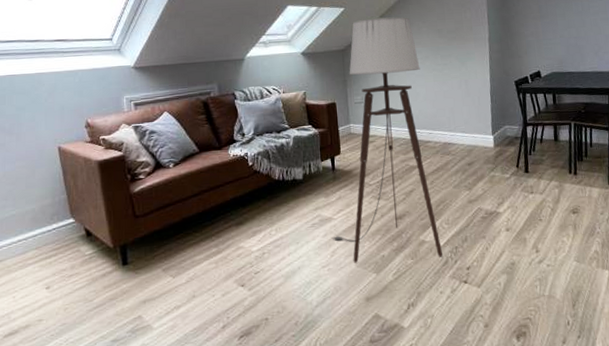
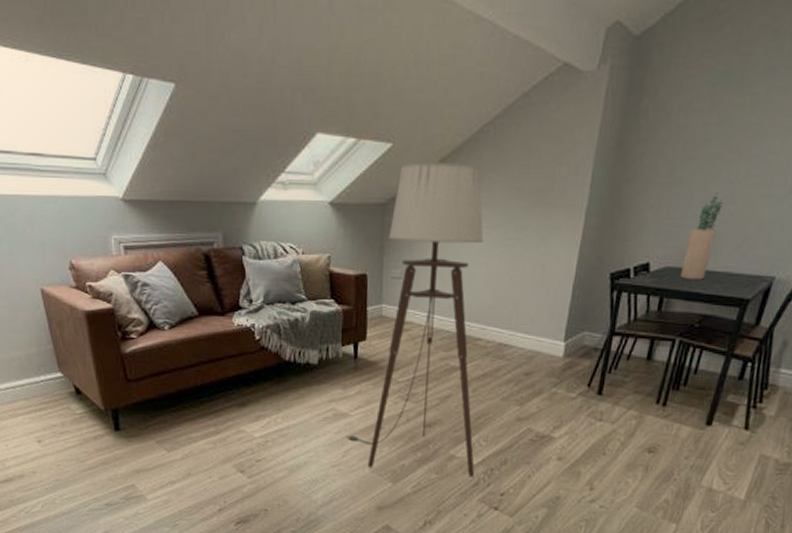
vase: none [561,20,580,80] -> present [679,193,723,280]

